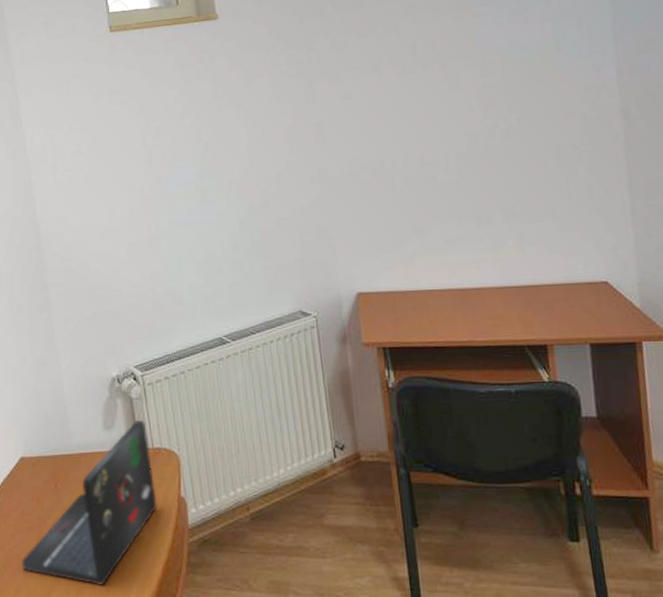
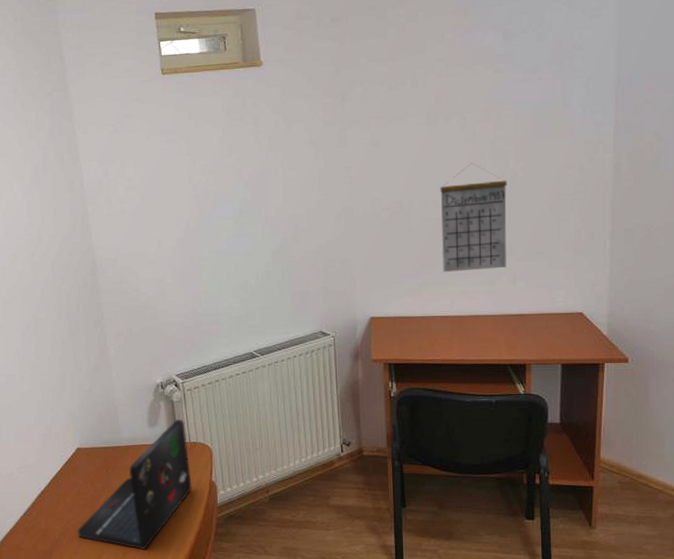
calendar: none [425,114,511,238] -> present [440,163,508,272]

